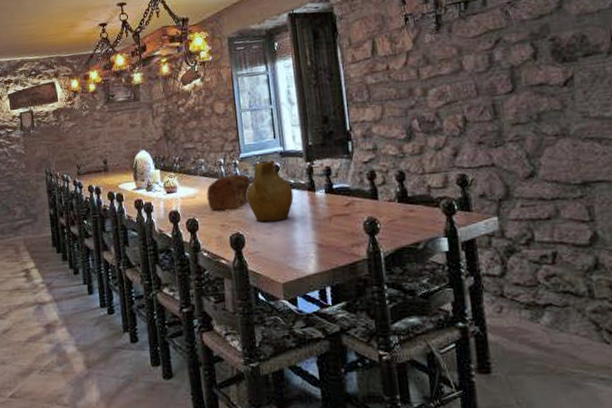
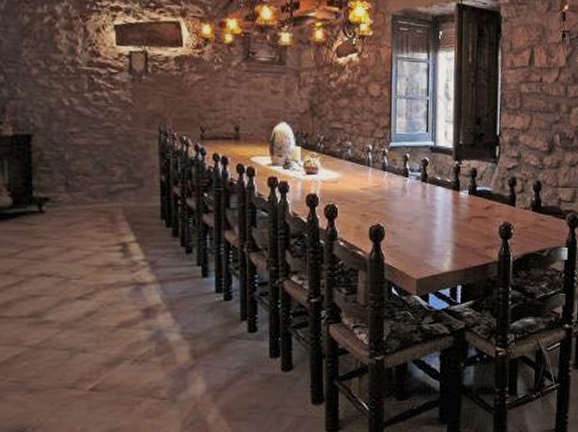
bread loaf: present [206,174,251,211] -> none [350,163,398,200]
pitcher: present [247,159,294,223] -> none [393,153,438,217]

